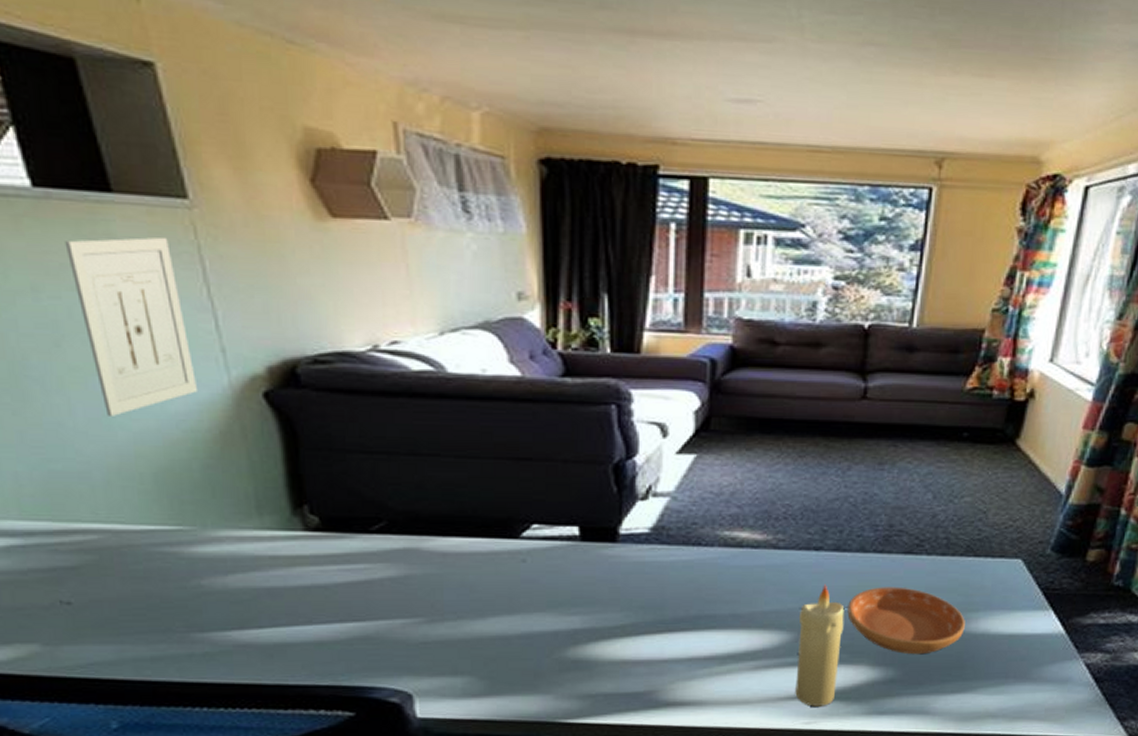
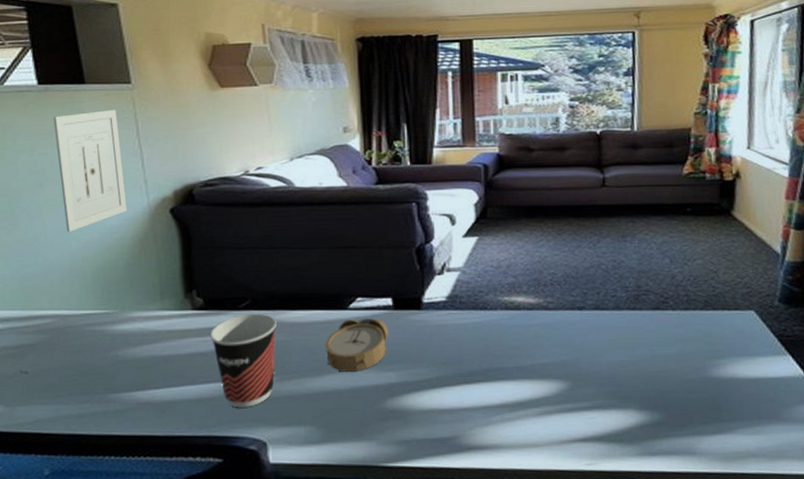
cup: none [330,538,423,654] -> present [209,313,277,408]
alarm clock: none [488,551,572,614] -> present [325,318,388,372]
candle: present [795,584,845,707] -> none [572,338,611,449]
saucer: present [847,587,965,655] -> none [611,338,715,399]

